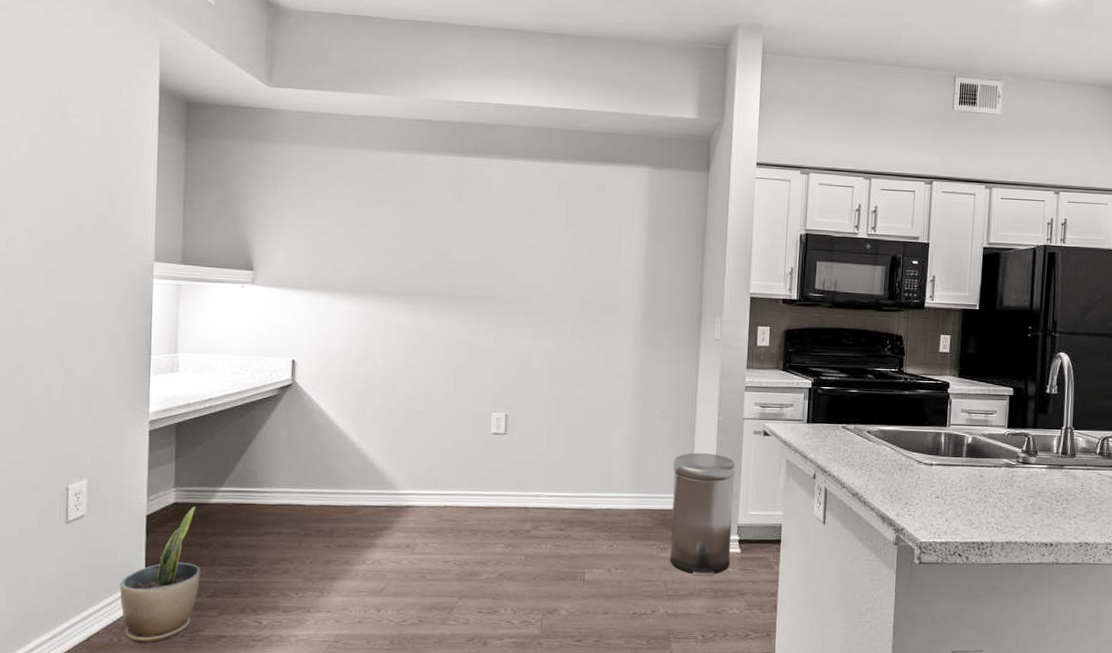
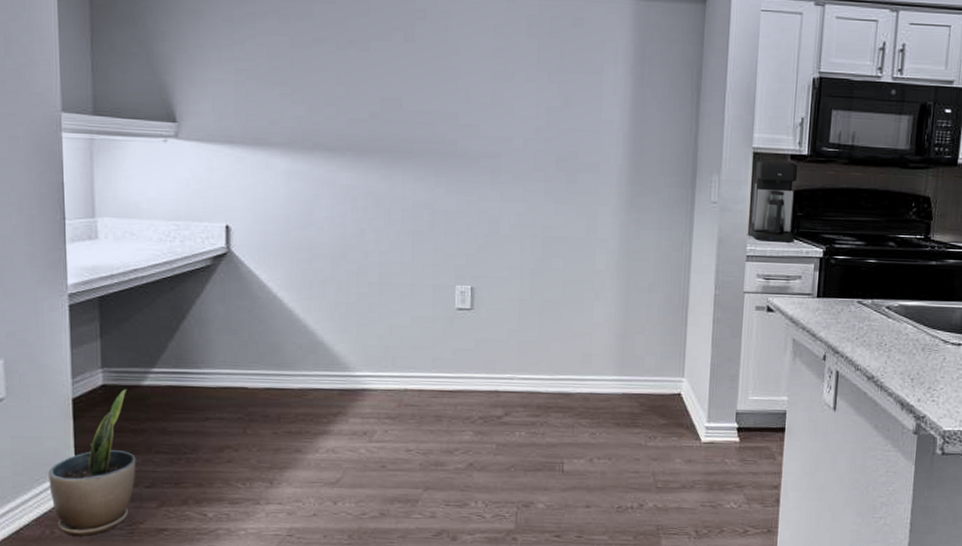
pedal bin: present [670,453,736,576] -> none [660,331,735,468]
coffee maker: none [748,304,789,375] -> present [750,161,798,243]

